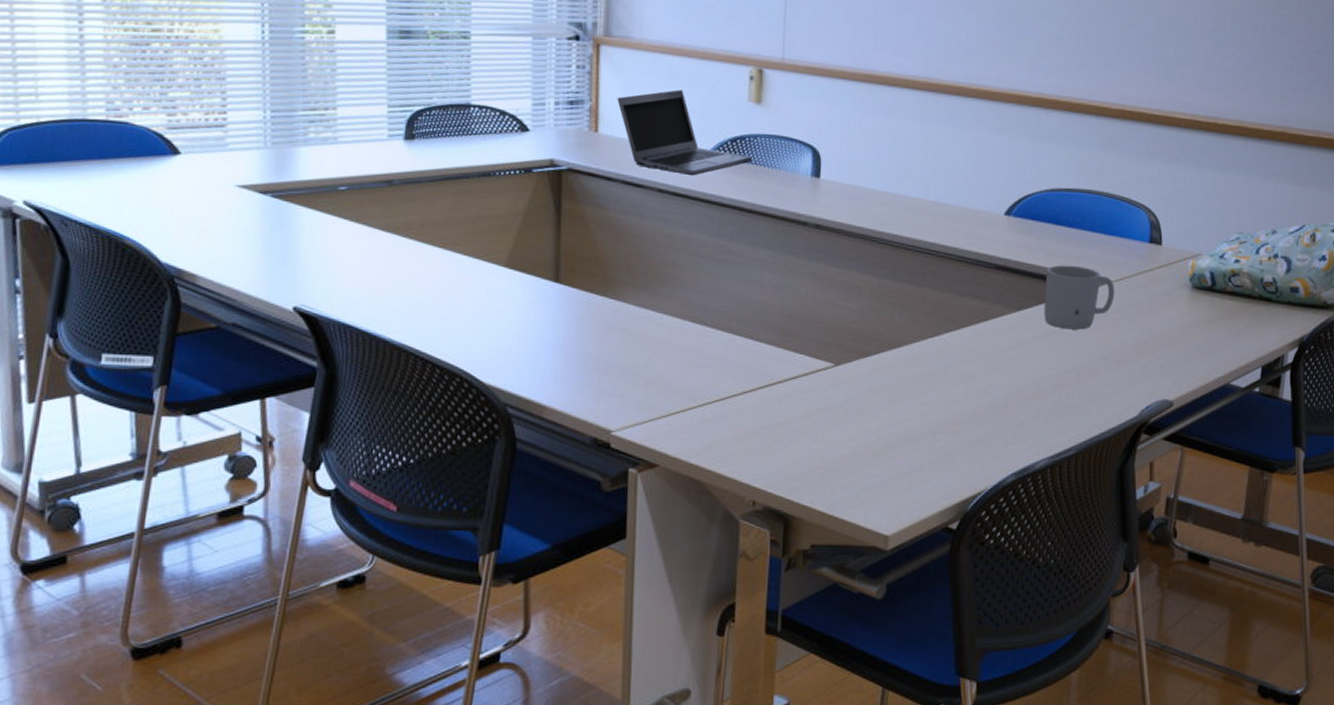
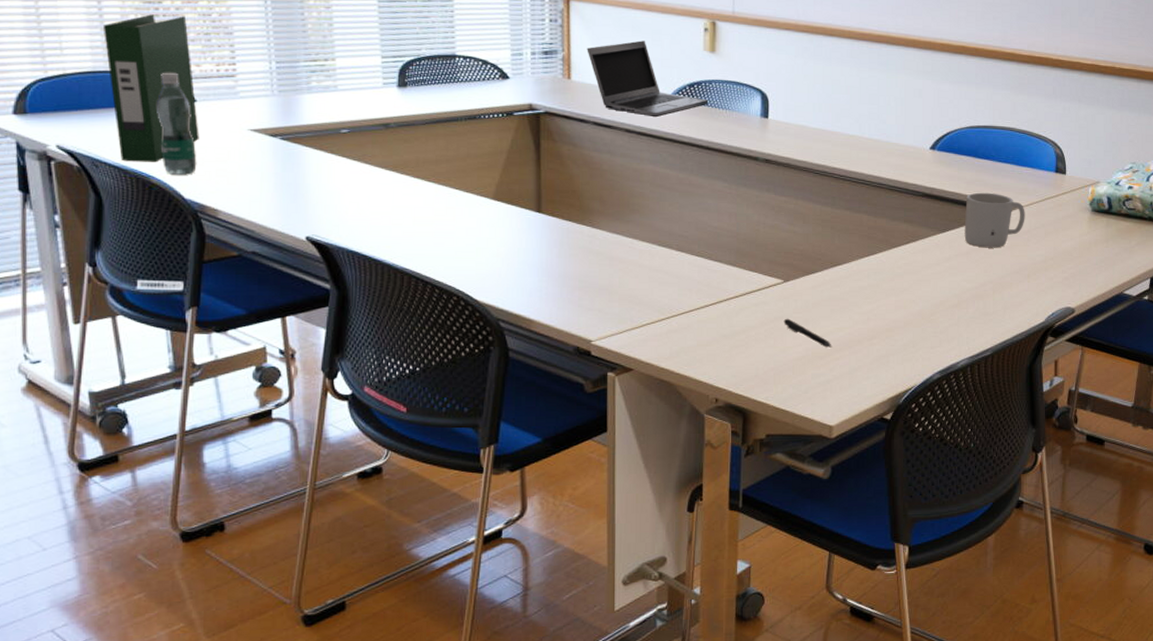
binder: none [83,57,182,221] -> present [102,14,199,163]
bottle: none [135,121,177,236] -> present [155,72,197,175]
pen: none [833,408,890,443] -> present [783,318,832,348]

